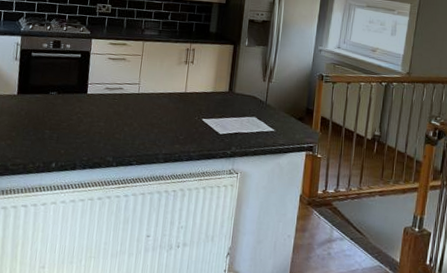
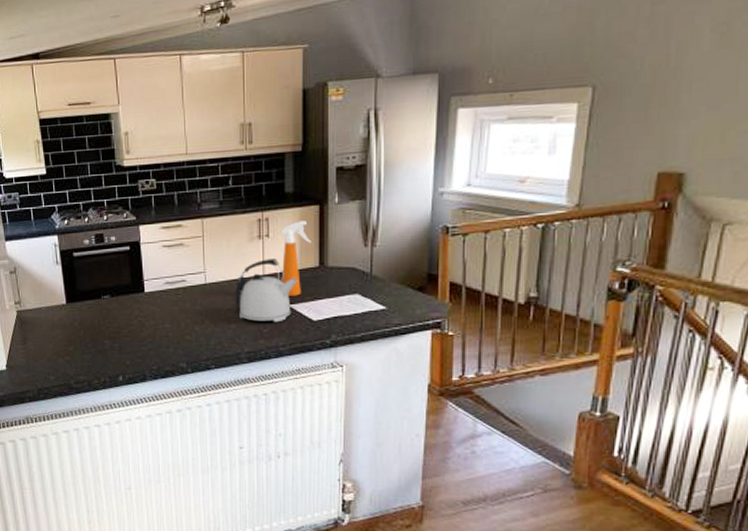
kettle: none [160,80,212,132] -> present [235,259,298,323]
spray bottle: none [198,54,225,113] -> present [281,220,311,296]

